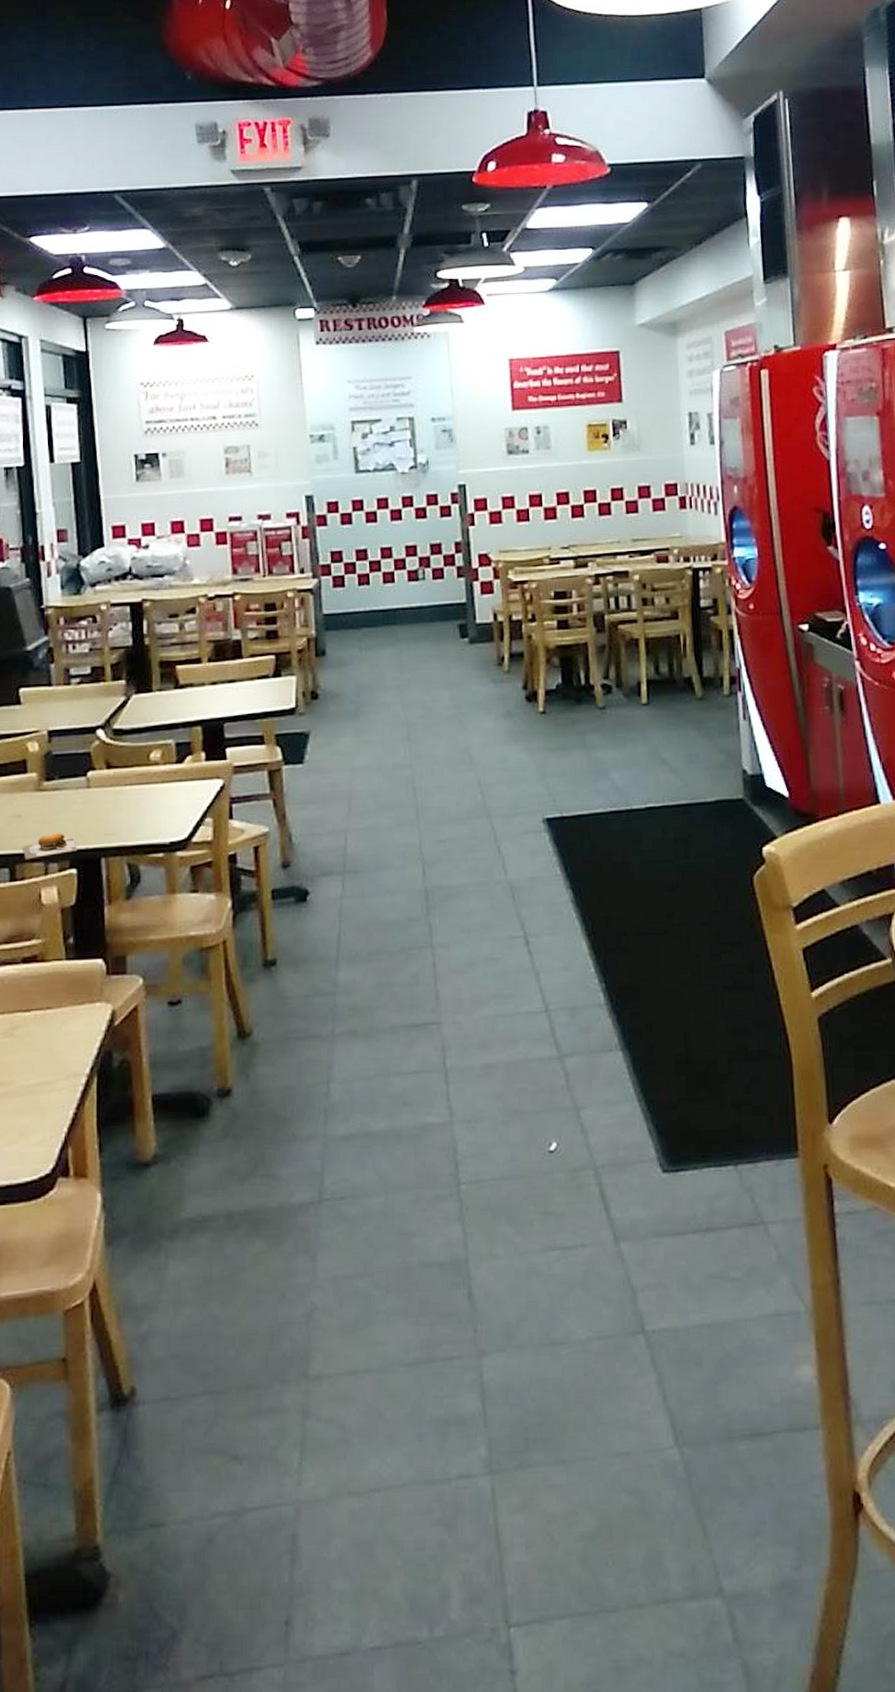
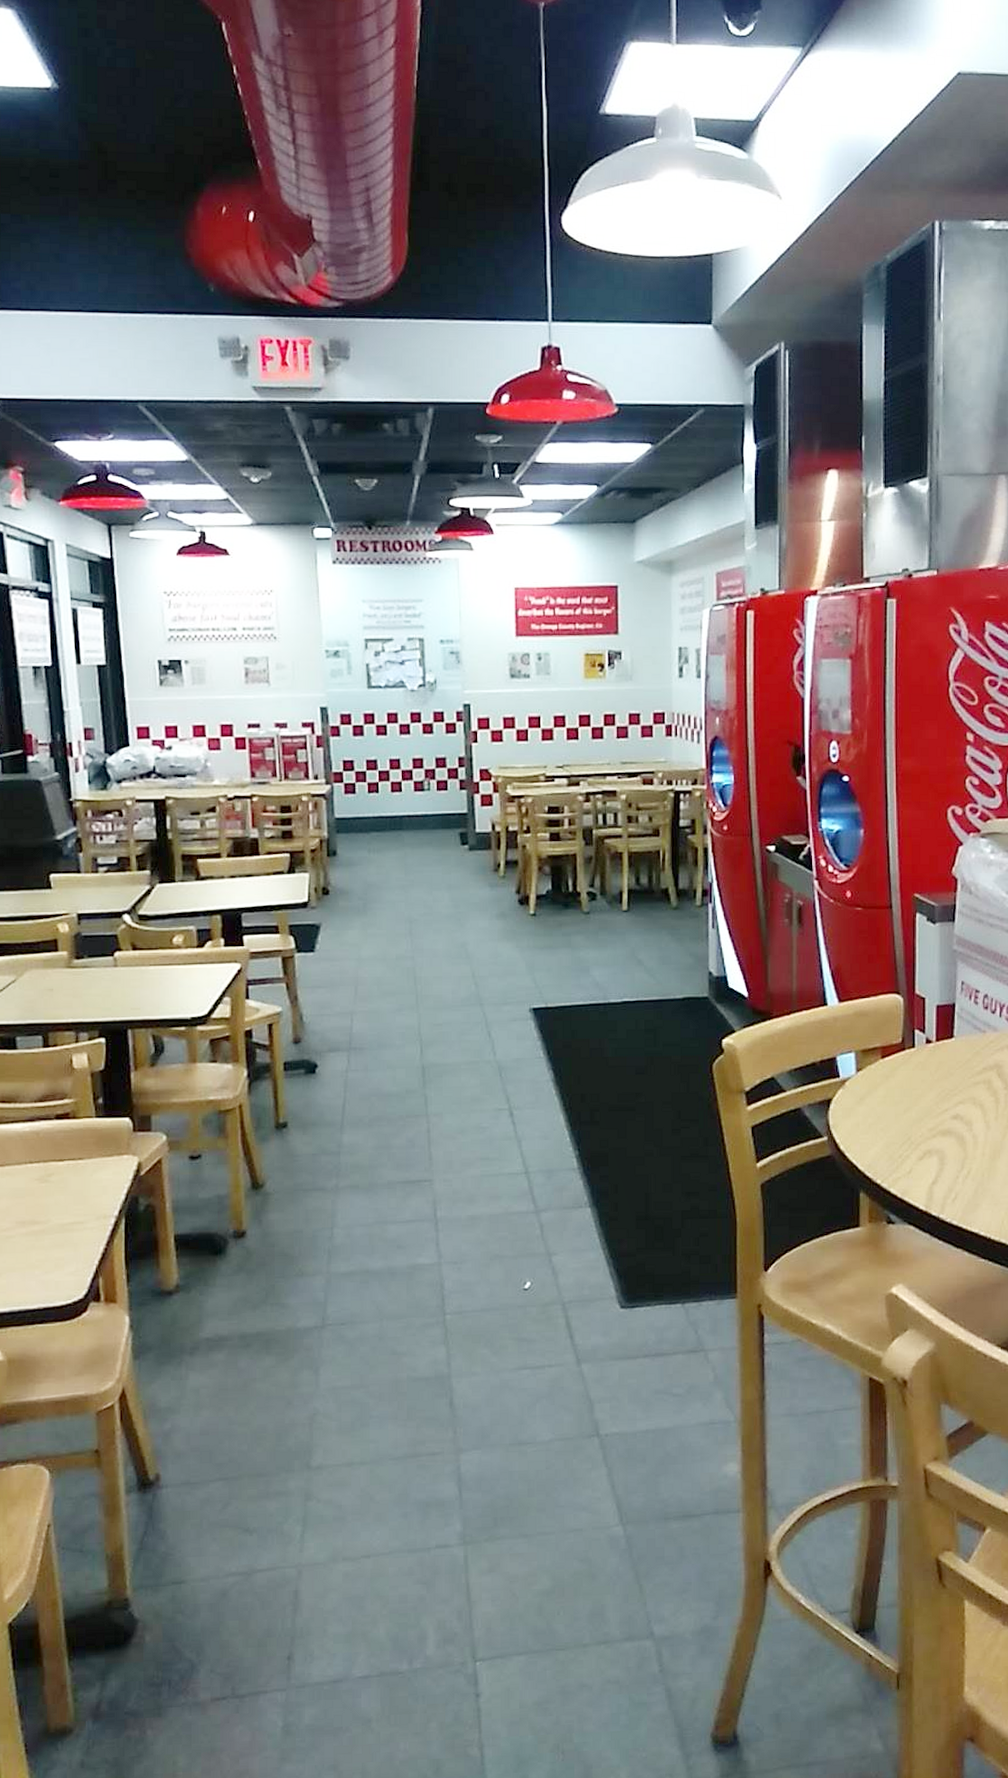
hamburger: present [22,833,77,860] -> none [55,1006,105,1029]

